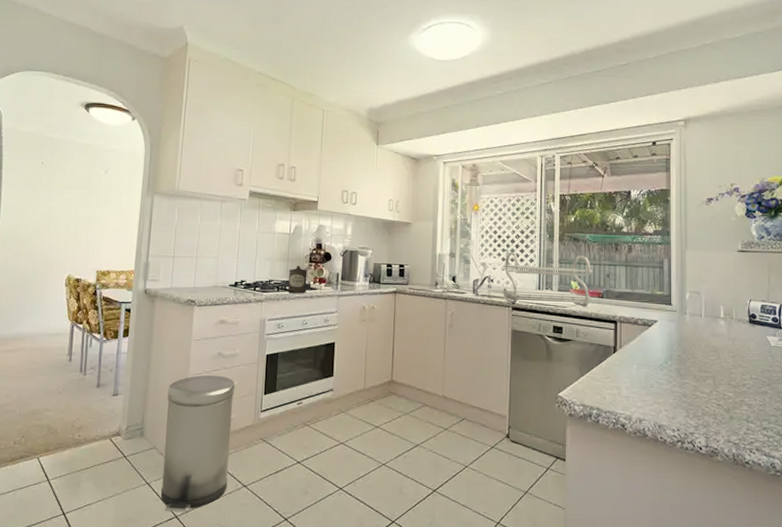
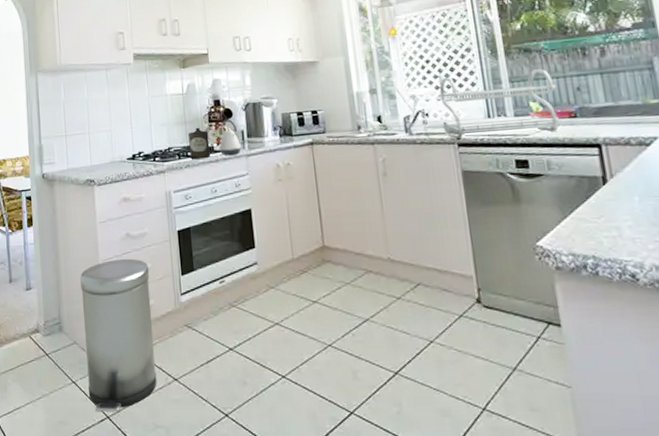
kettle: none [315,262,335,293] -> present [219,119,242,155]

